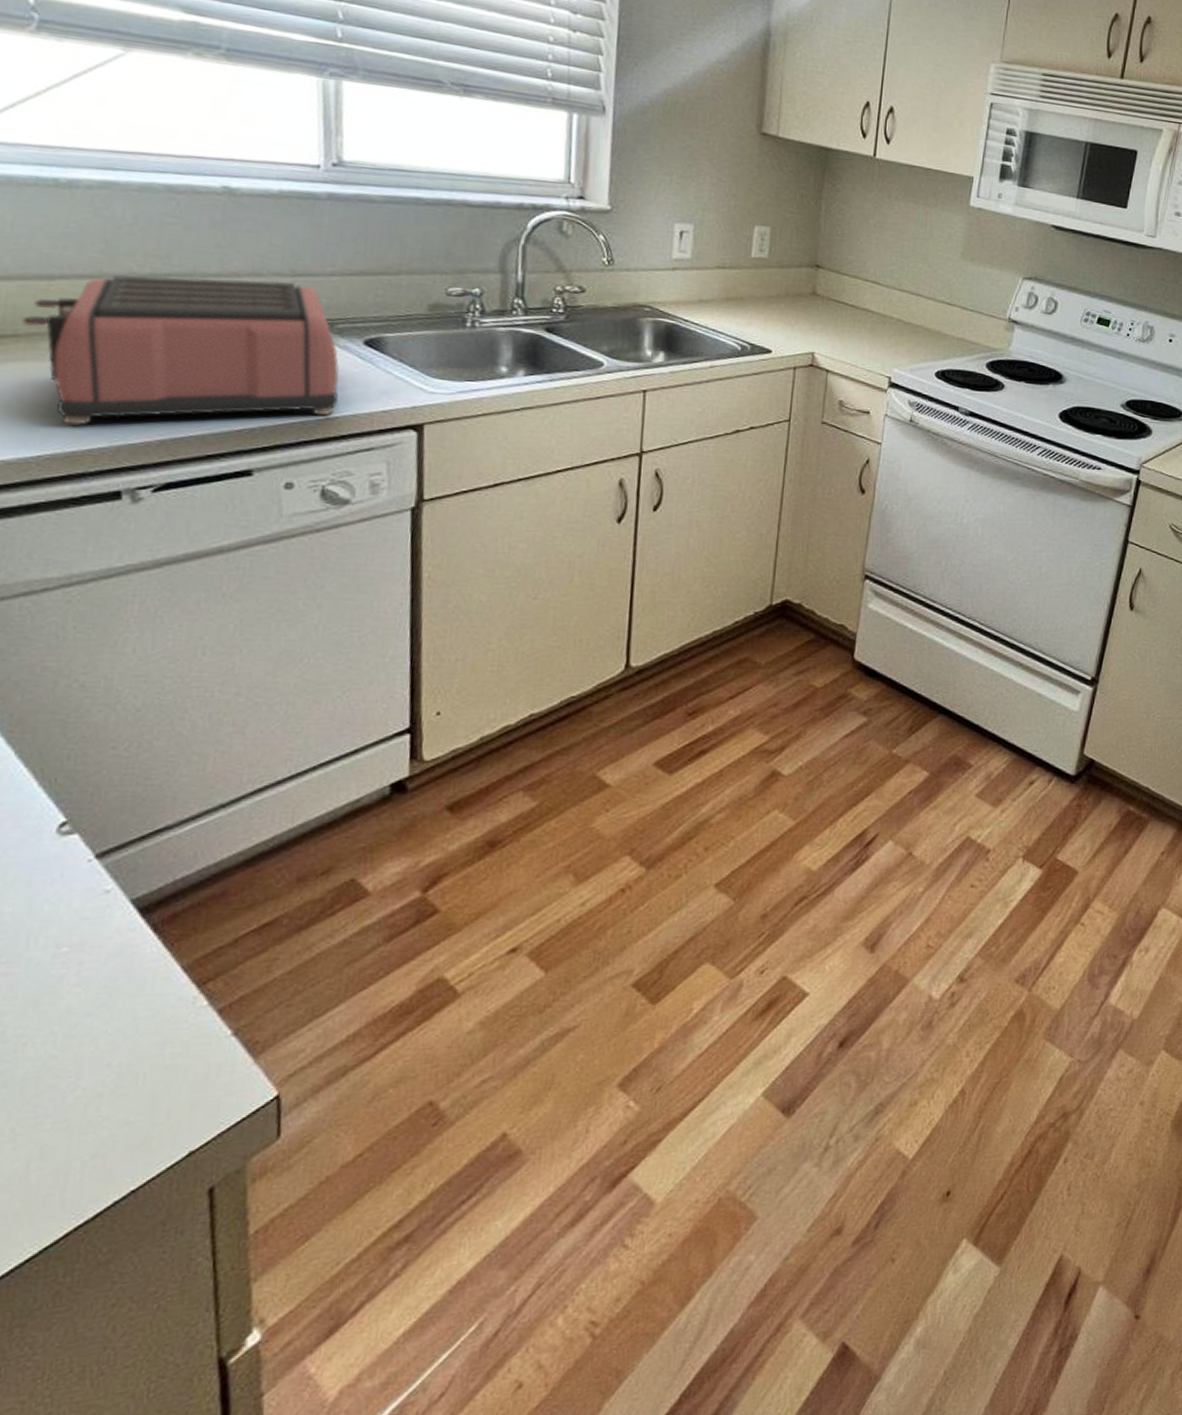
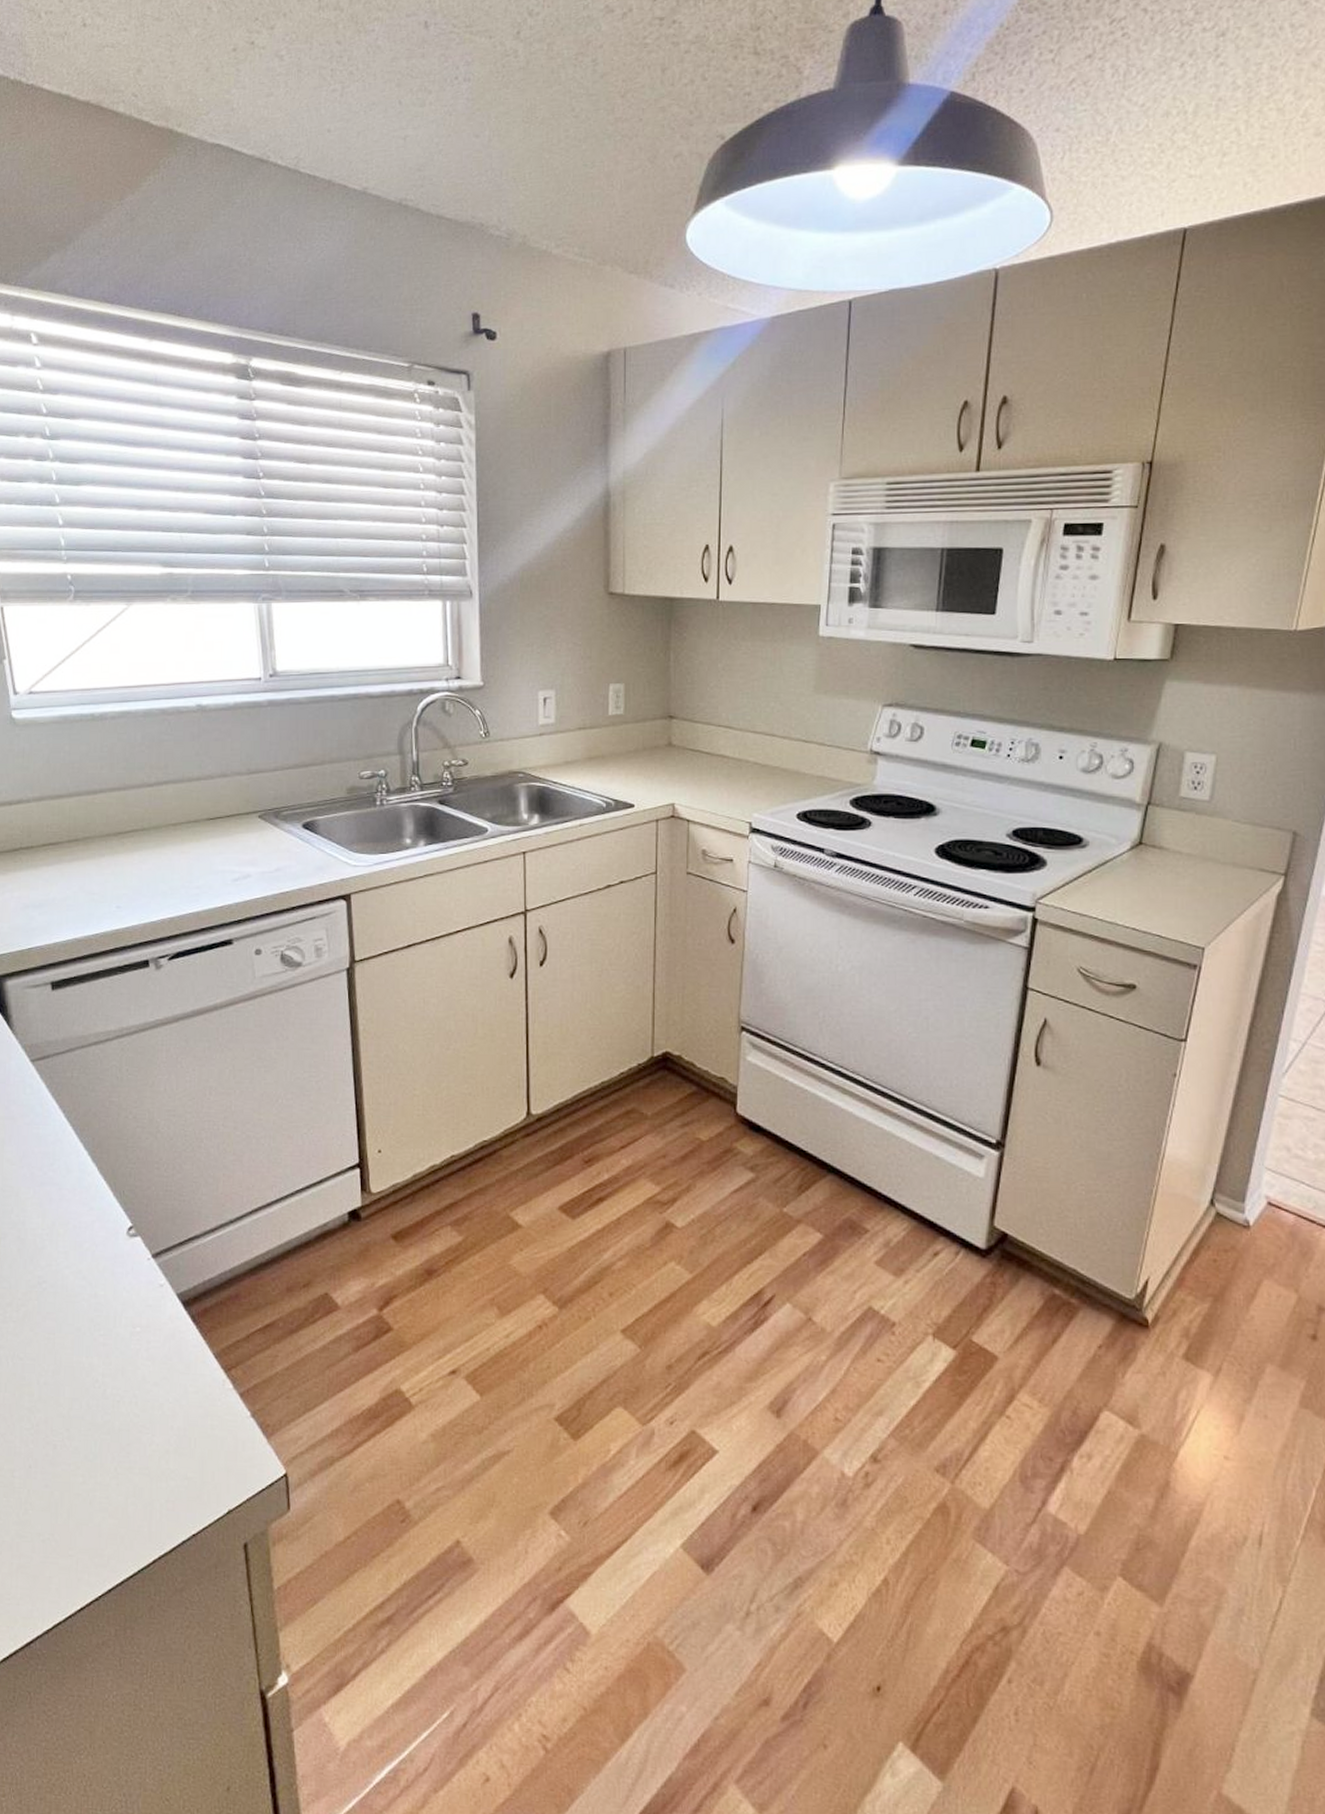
toaster: present [22,274,340,425] -> none [80,779,288,908]

